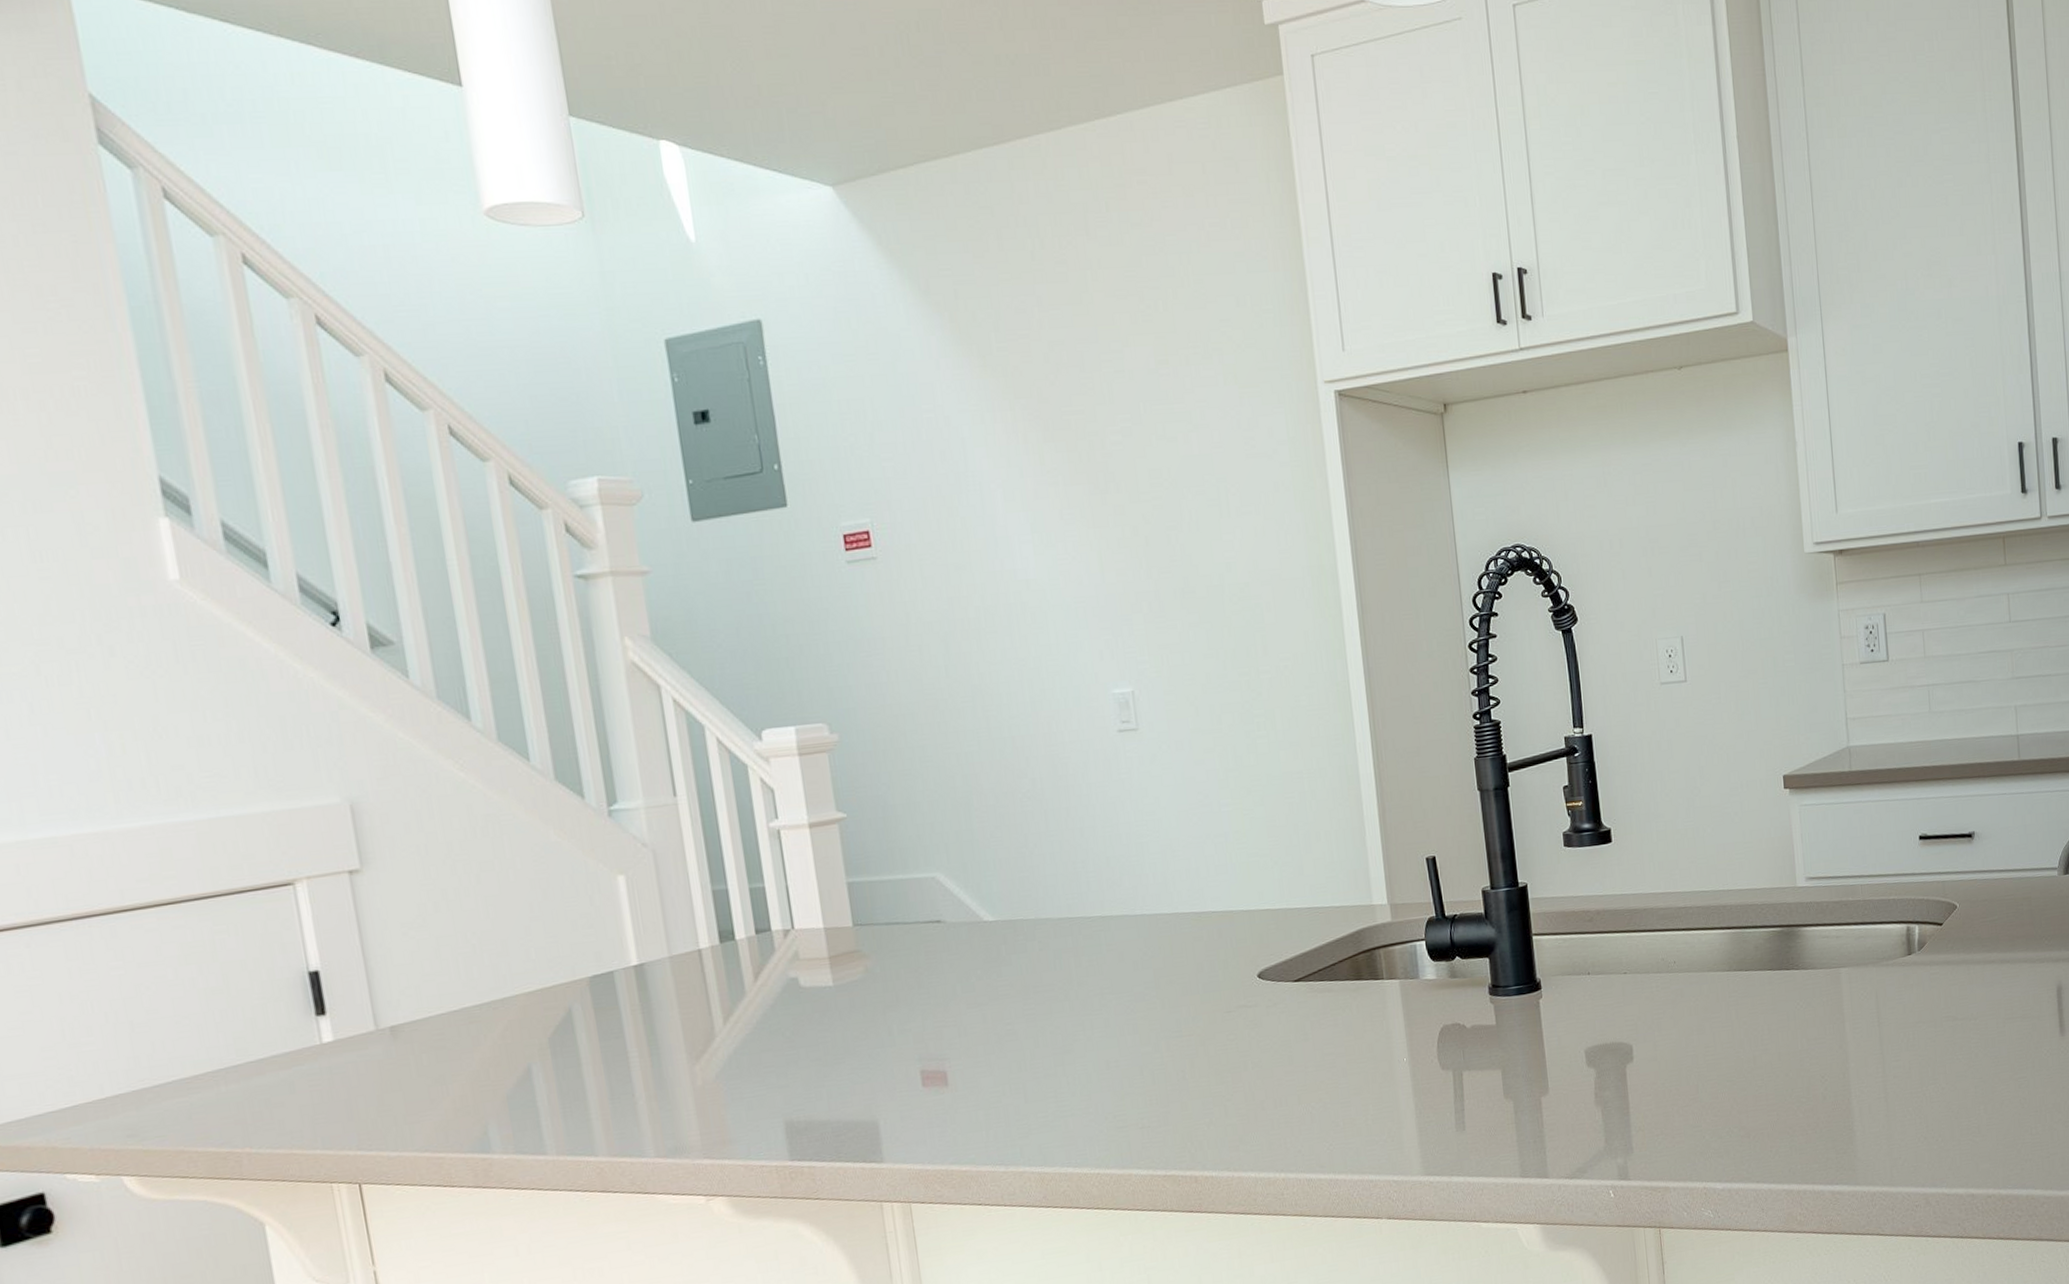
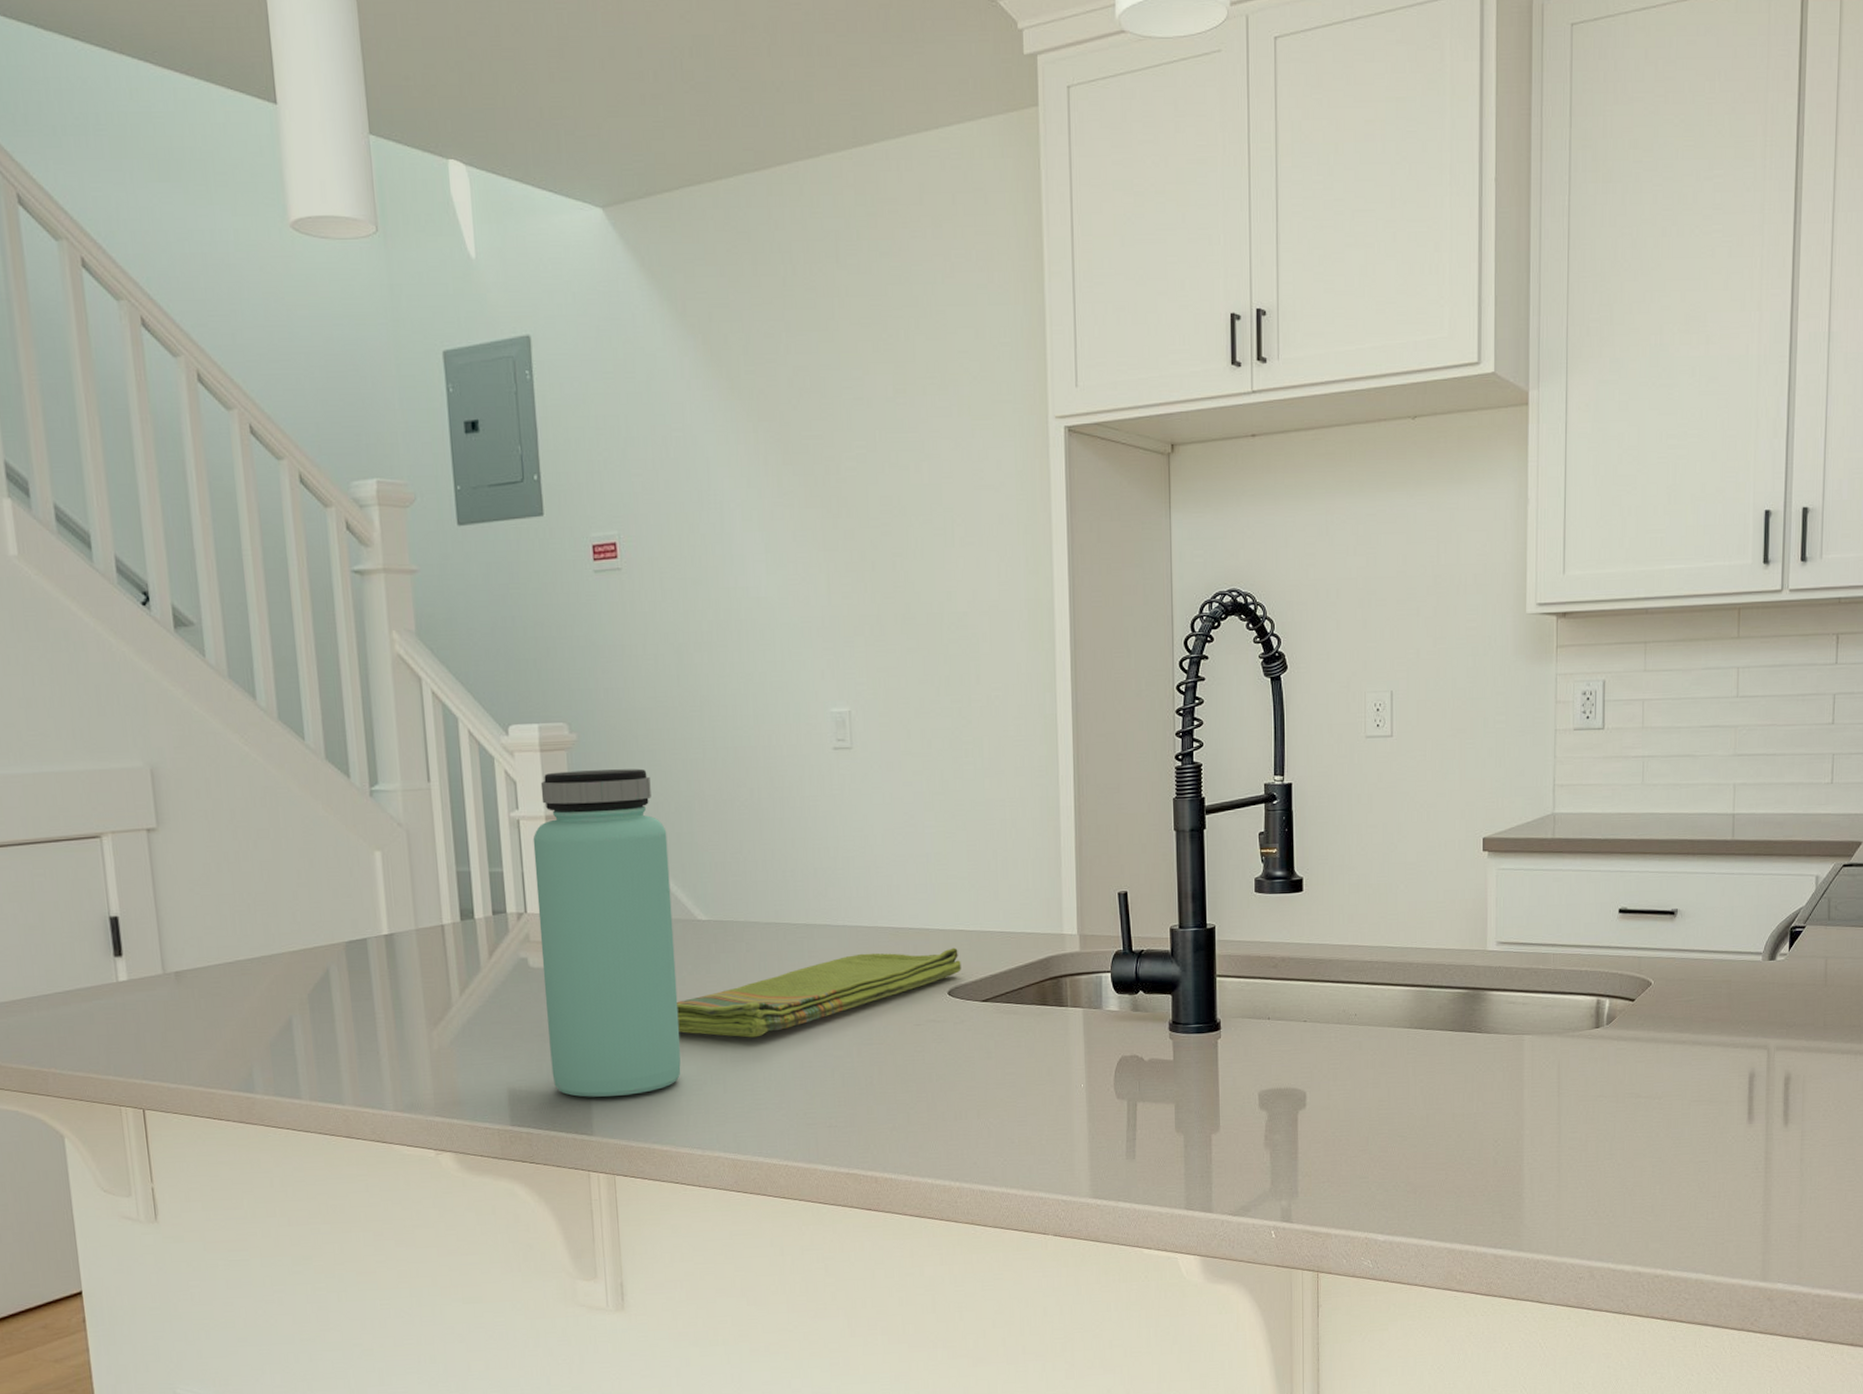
bottle: none [796,766,977,1122] -> present [533,768,681,1097]
dish towel: none [967,928,1270,1043] -> present [677,948,961,1038]

